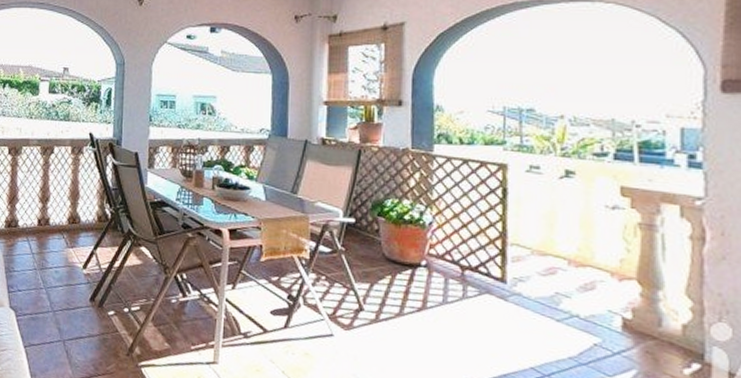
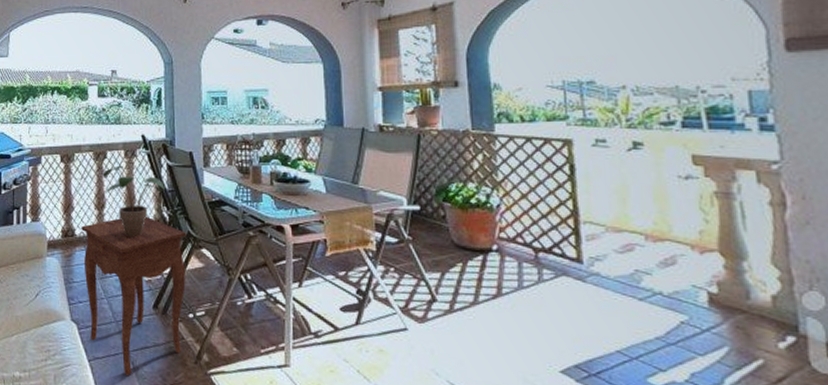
side table: none [25,212,127,364] -> present [81,217,187,377]
potted plant: none [47,161,109,231] -> present [102,165,165,236]

